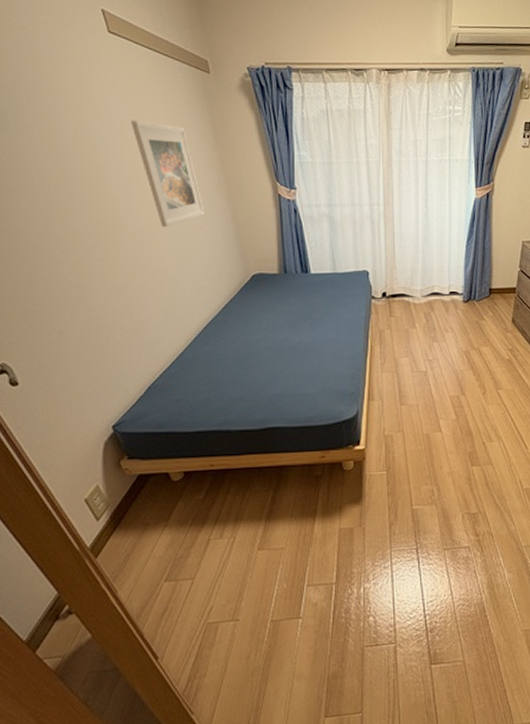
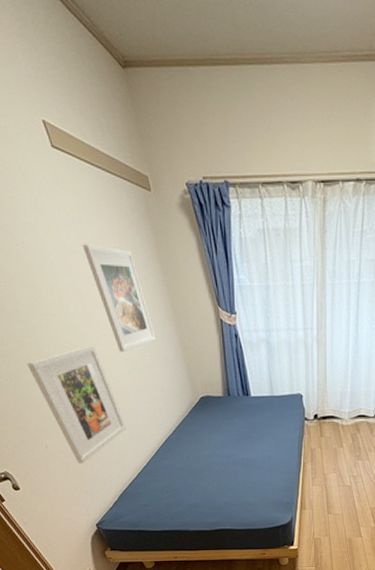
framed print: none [50,219,162,351] -> present [27,344,126,463]

